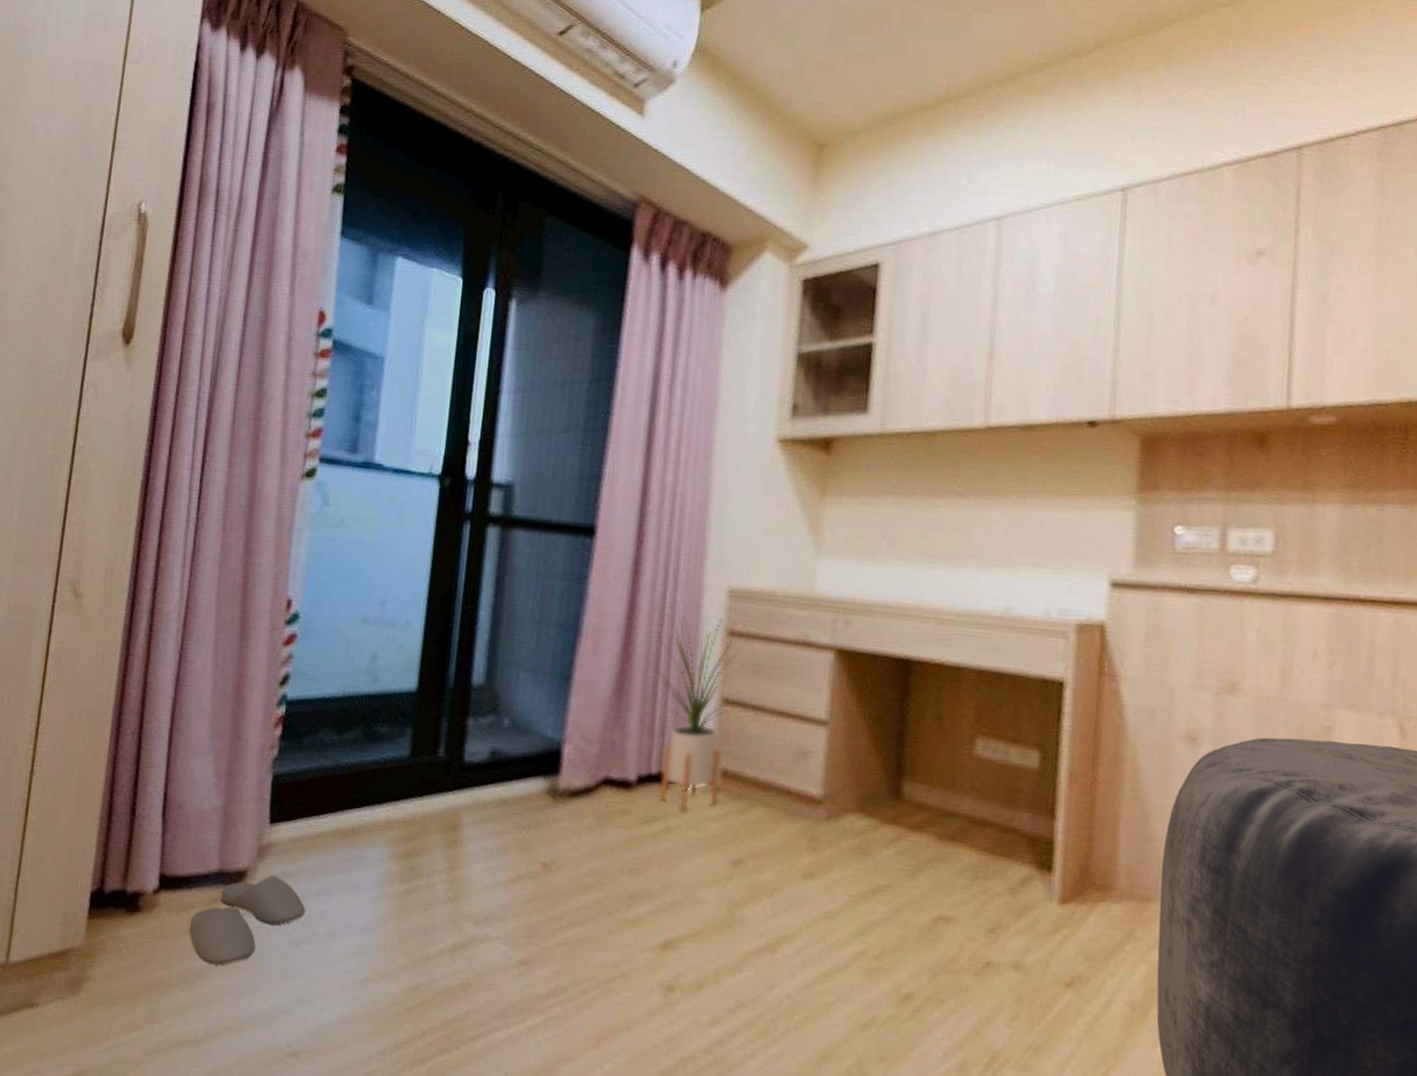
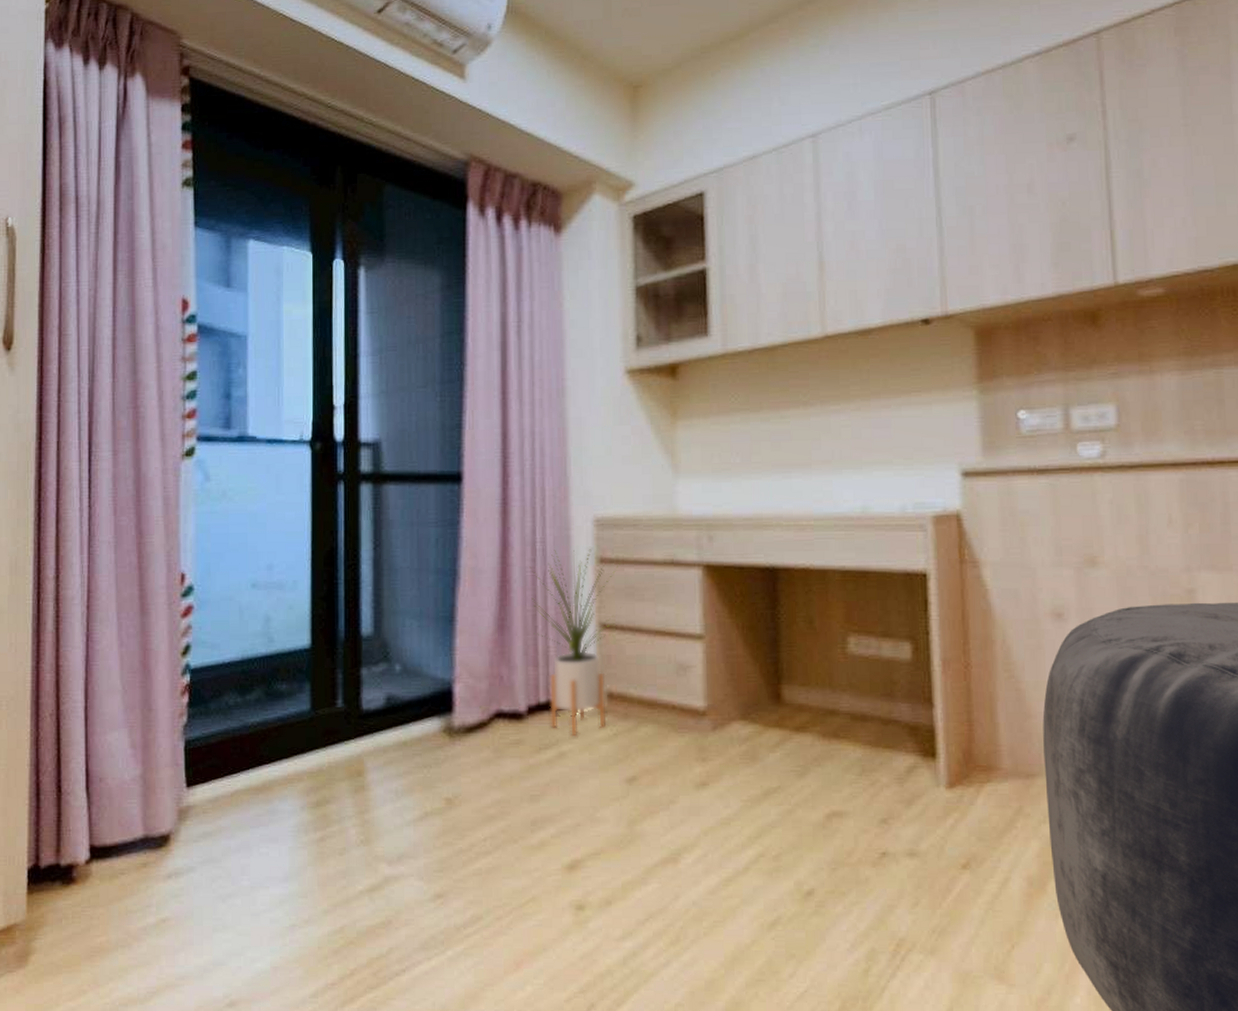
slippers: present [190,875,306,965] -> none [123,836,229,925]

